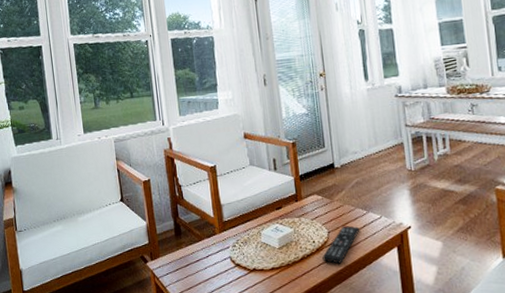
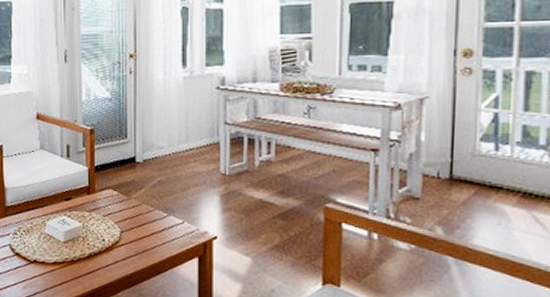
remote control: present [322,225,360,264] -> none [111,227,158,267]

